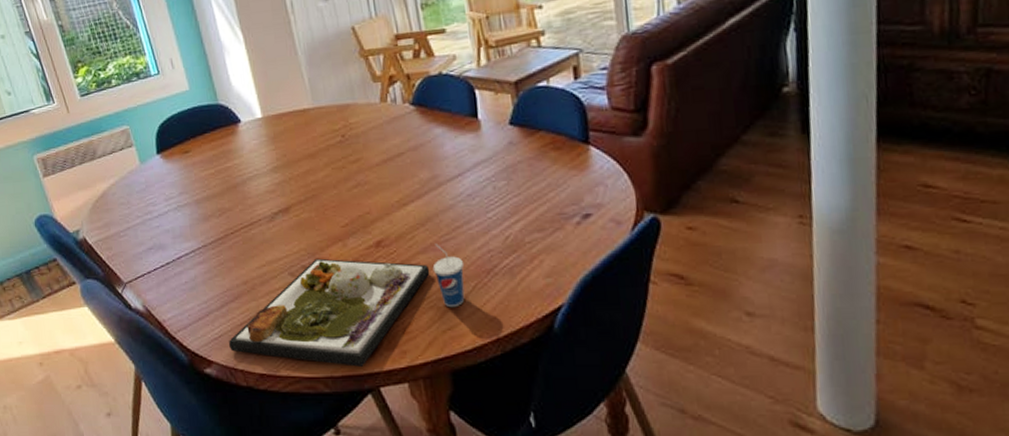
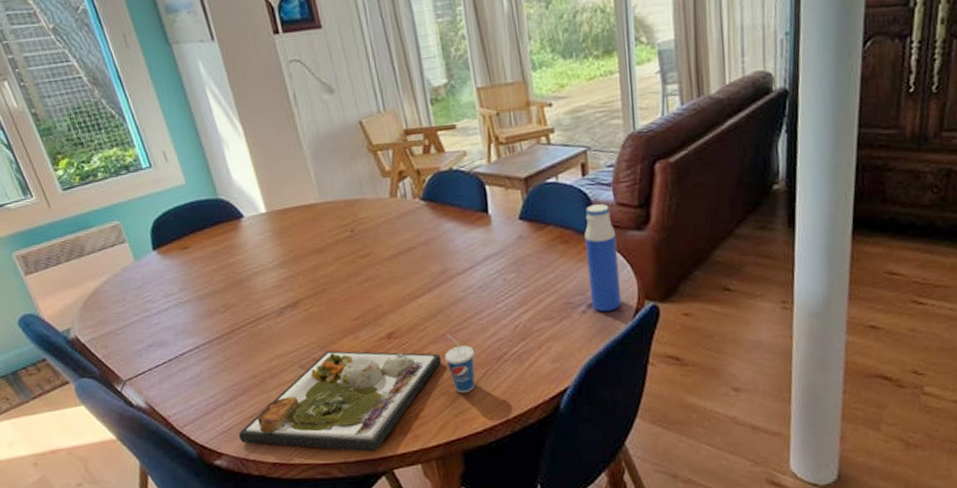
water bottle: none [577,108,619,224] -> present [584,204,622,312]

